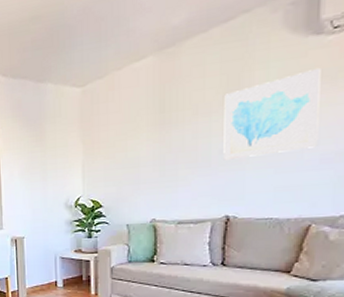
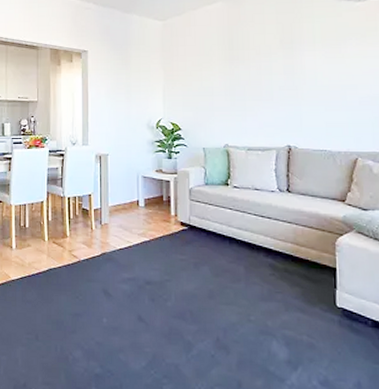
wall art: present [223,69,321,161] -> none [281,27,357,96]

